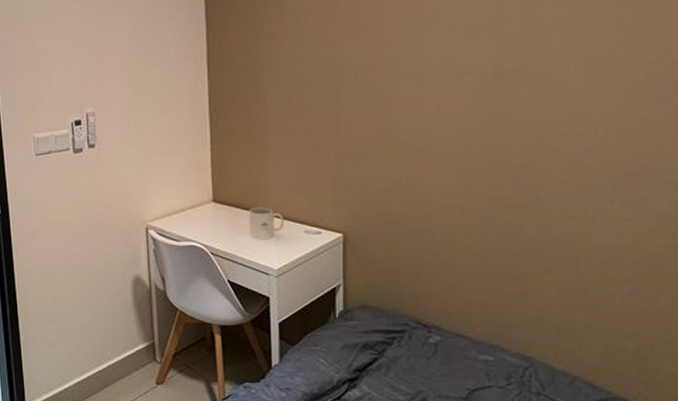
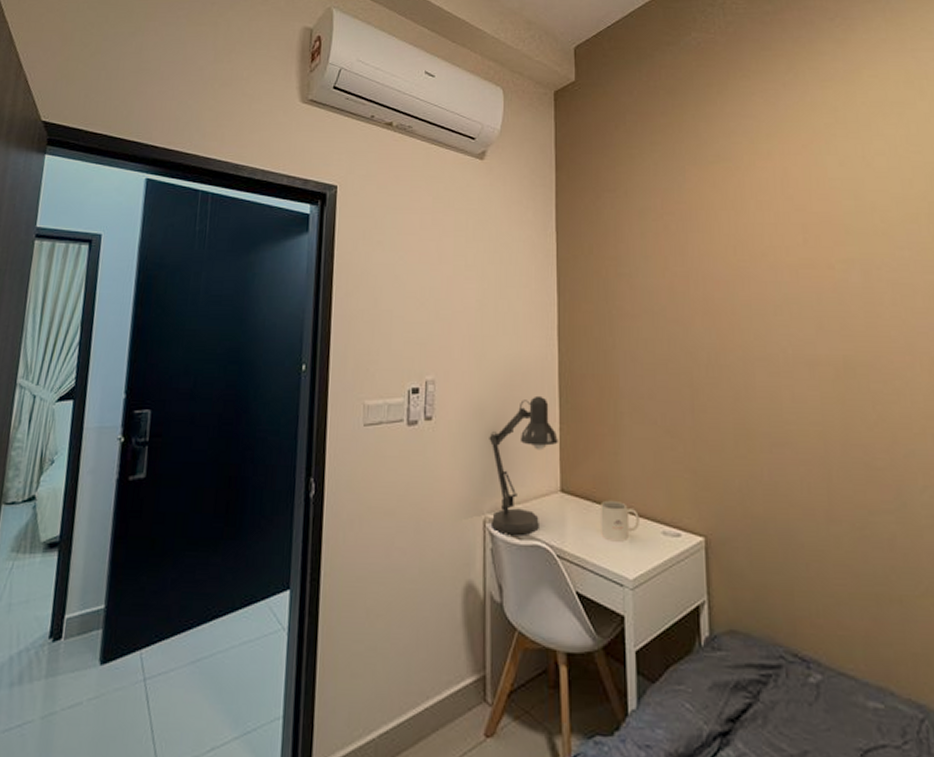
desk lamp: none [147,120,210,239] -> present [489,395,558,536]

